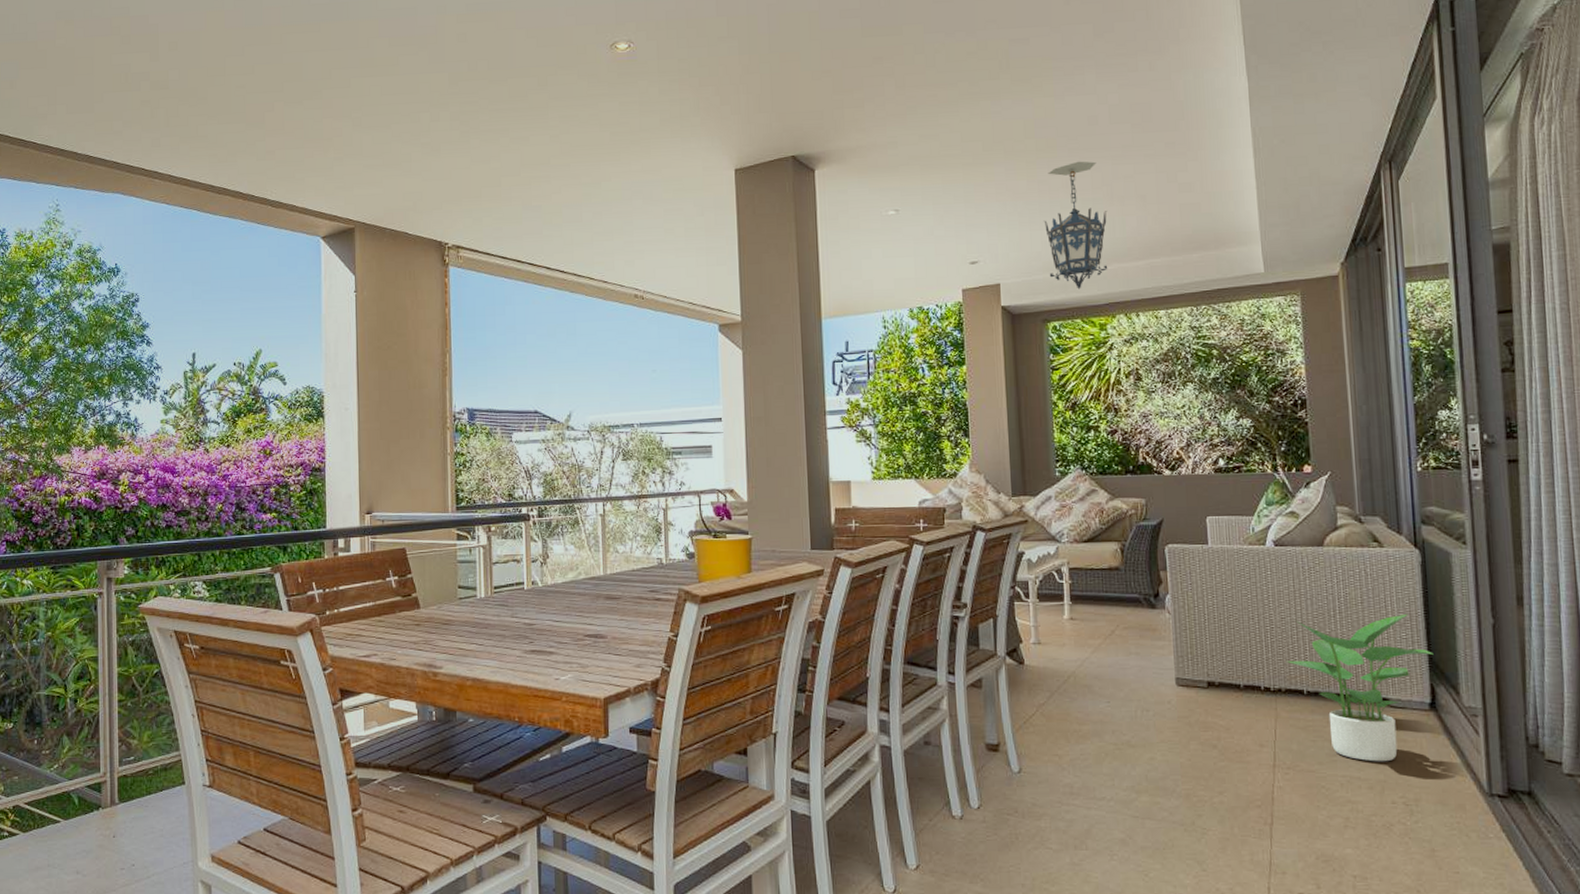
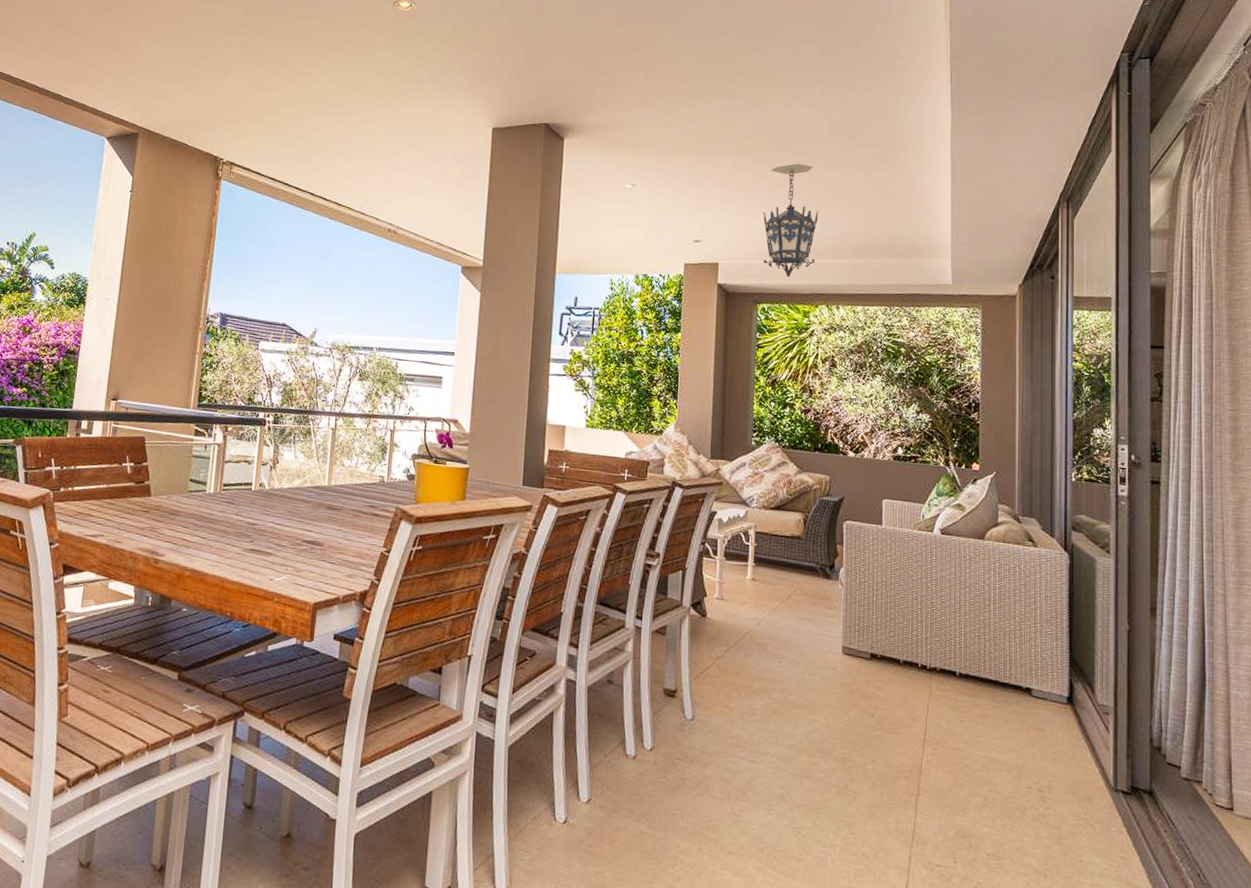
potted plant: present [1287,615,1434,762] -> none [943,606,1074,748]

